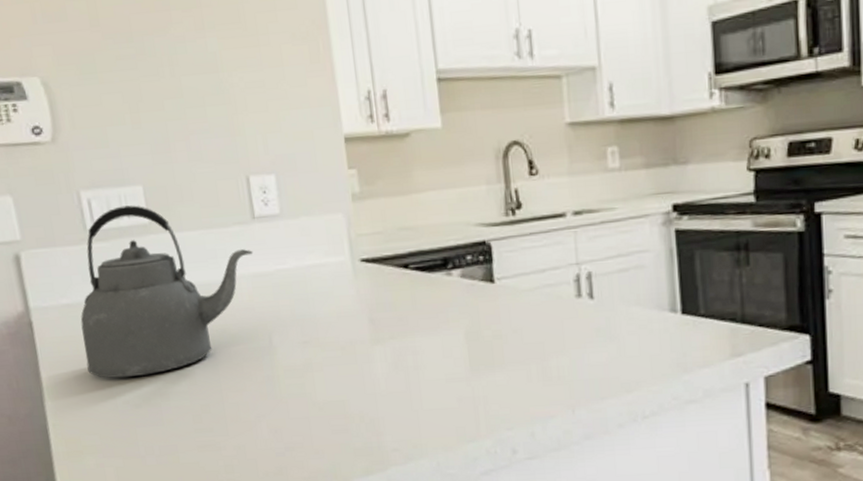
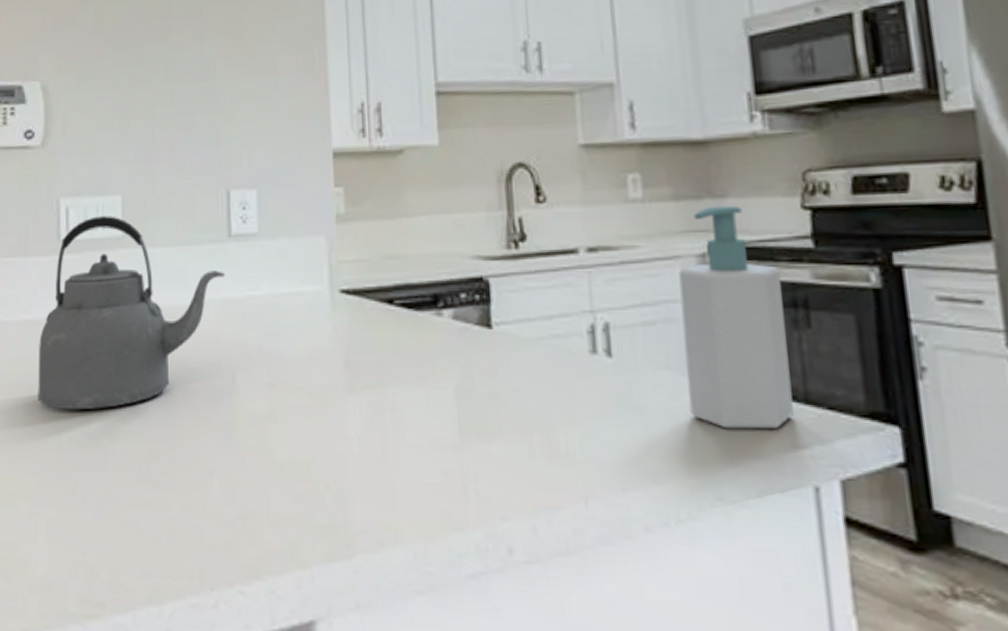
soap bottle: none [648,170,733,347] -> present [678,205,794,430]

